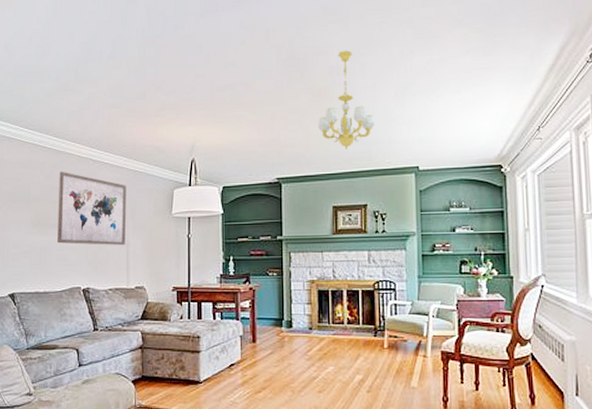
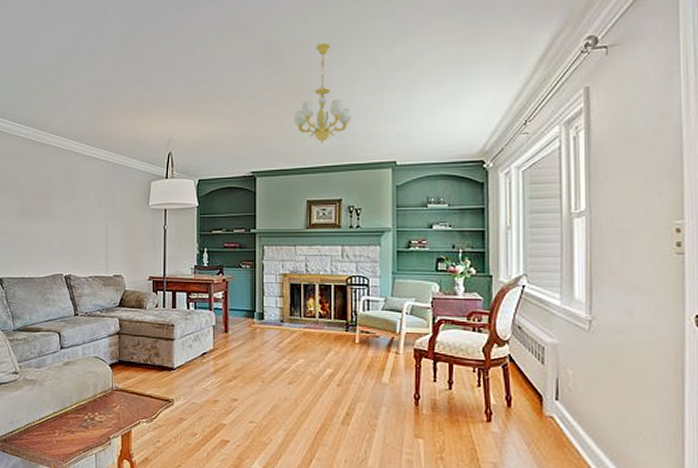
wall art: present [58,171,127,246] -> none [42,163,106,236]

